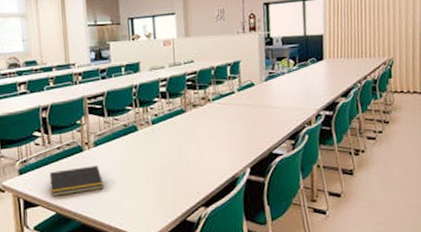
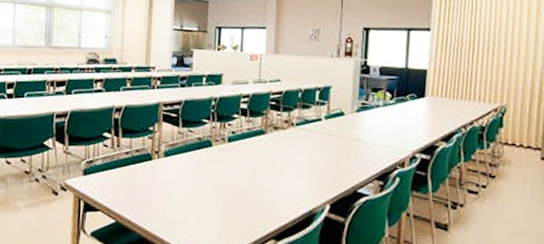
notepad: present [49,166,104,196] -> none [112,176,170,204]

